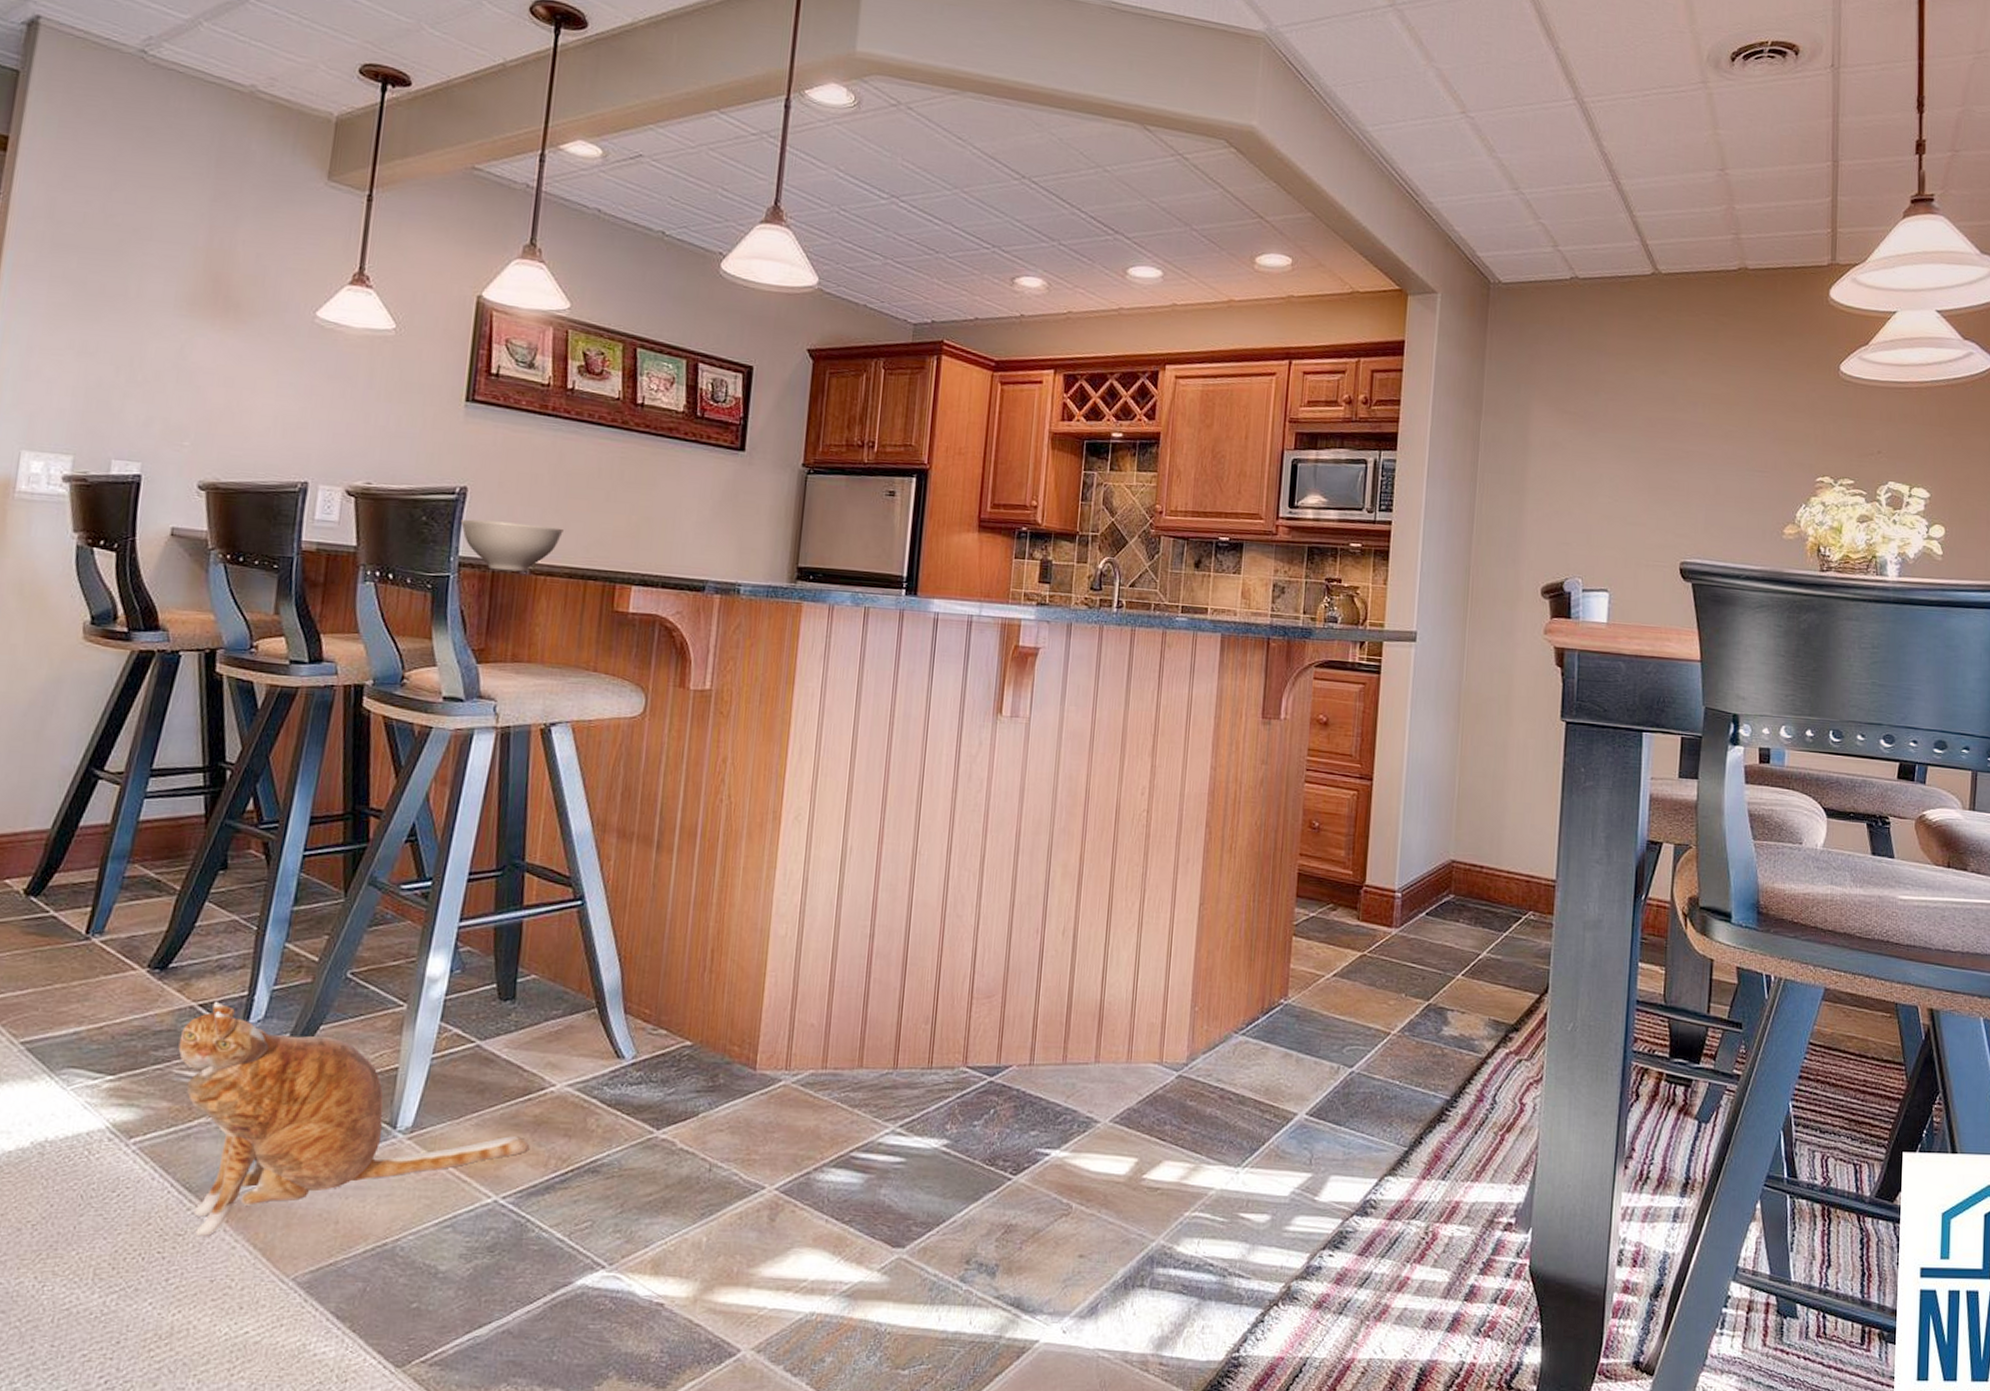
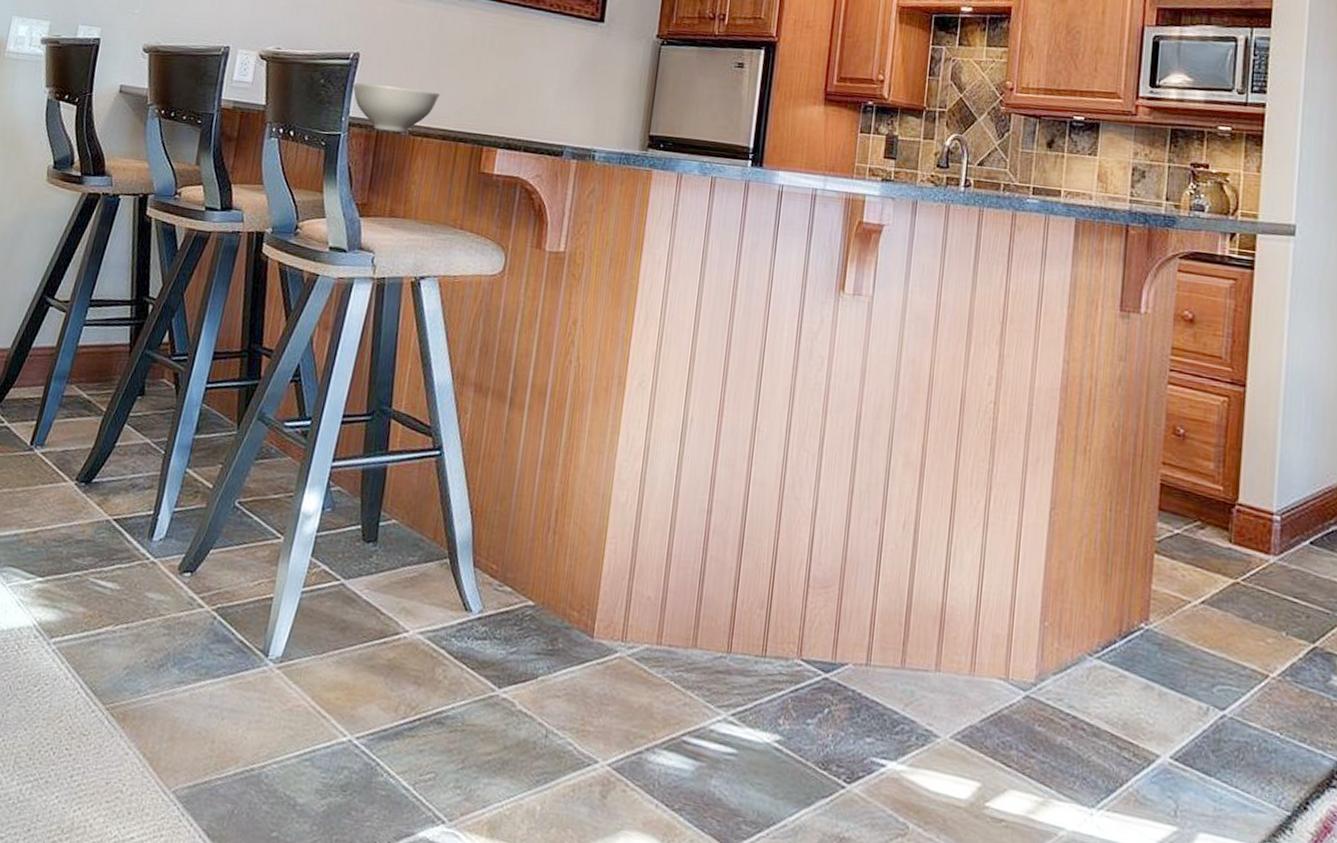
cat: present [178,1001,530,1236] -> none [94,517,383,739]

